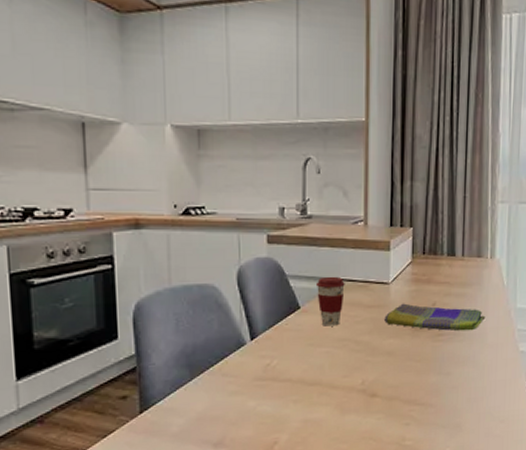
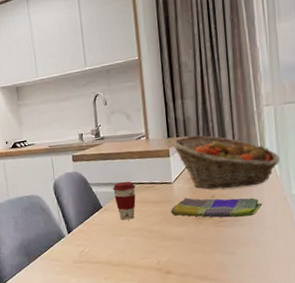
fruit basket: none [393,228,509,296] -> present [171,135,281,189]

